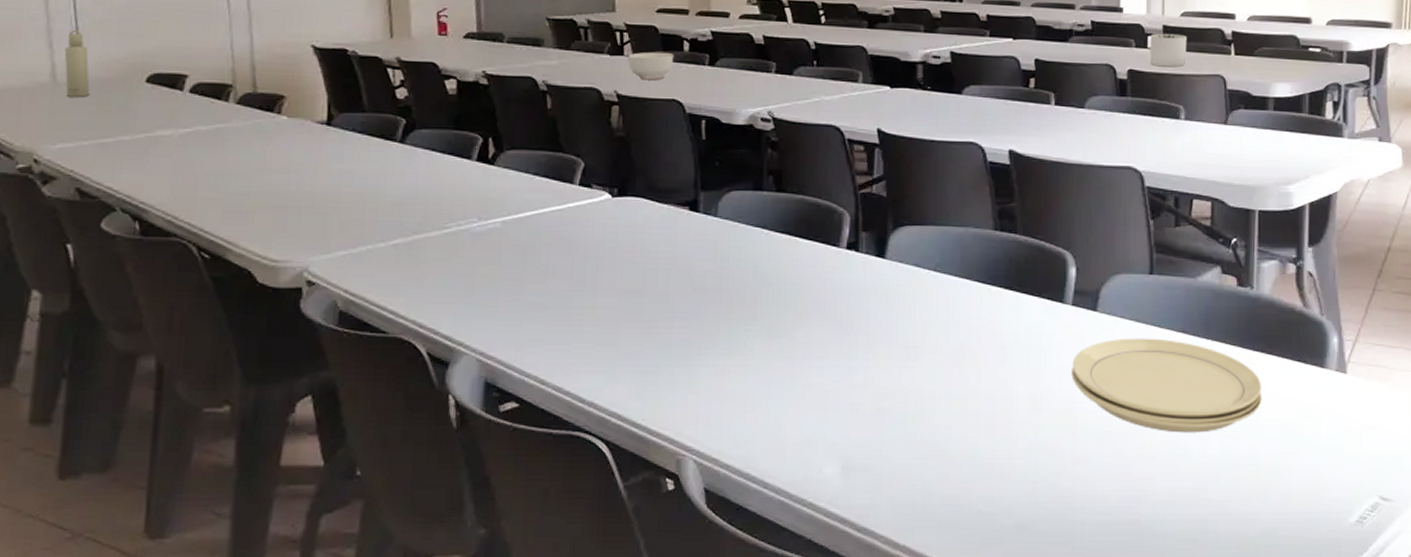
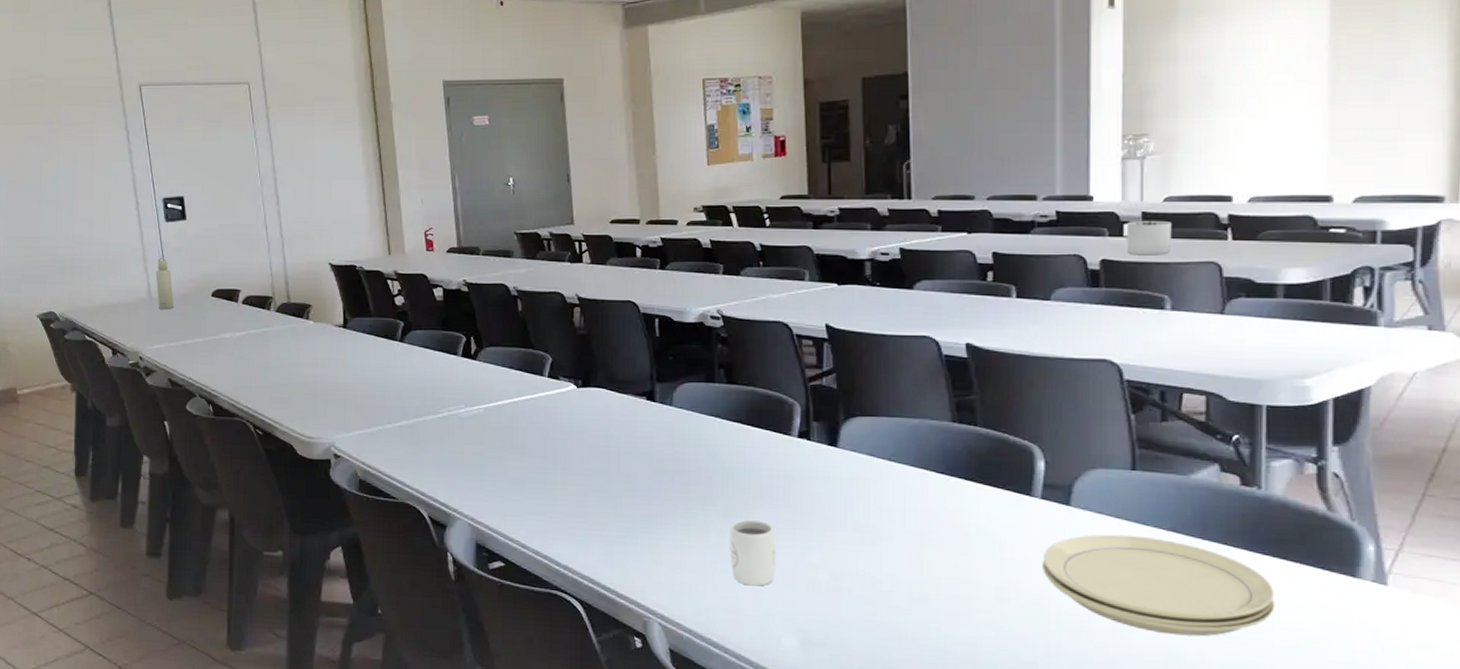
bowl: present [627,51,675,81] -> none [586,258,628,284]
mug: none [772,339,821,412] -> present [730,519,776,586]

